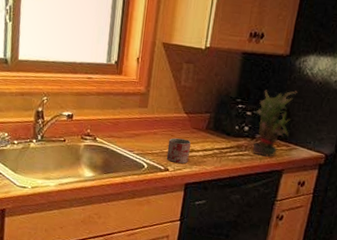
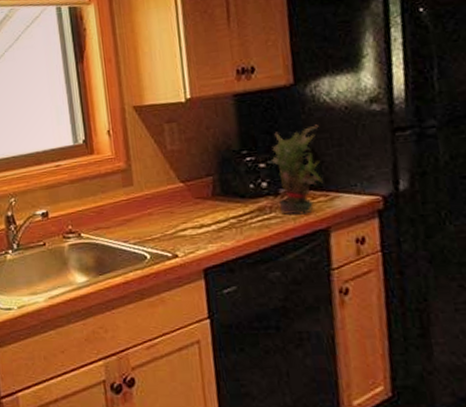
mug: present [166,137,191,164] -> none [168,213,200,245]

